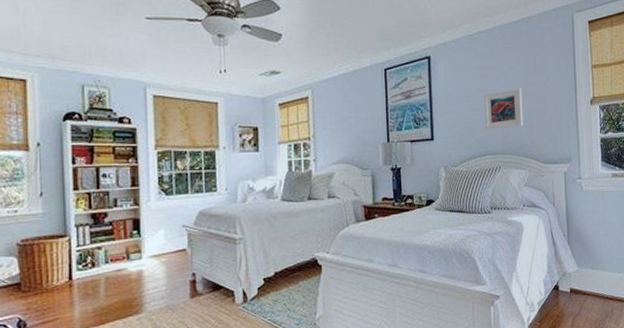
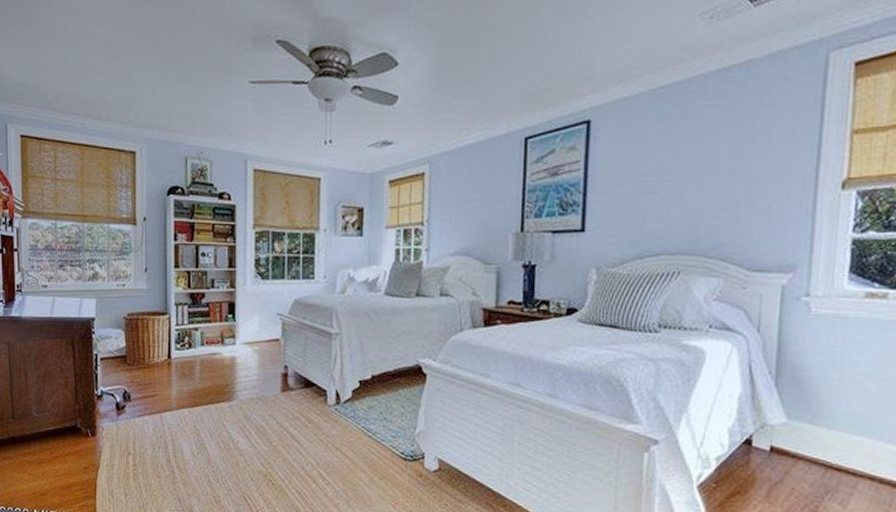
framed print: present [484,87,523,130] -> none [662,163,726,221]

